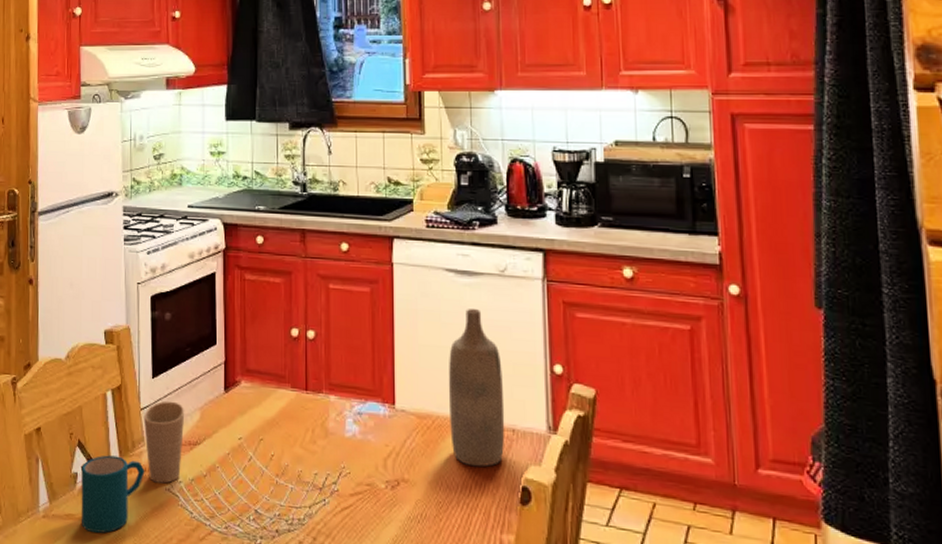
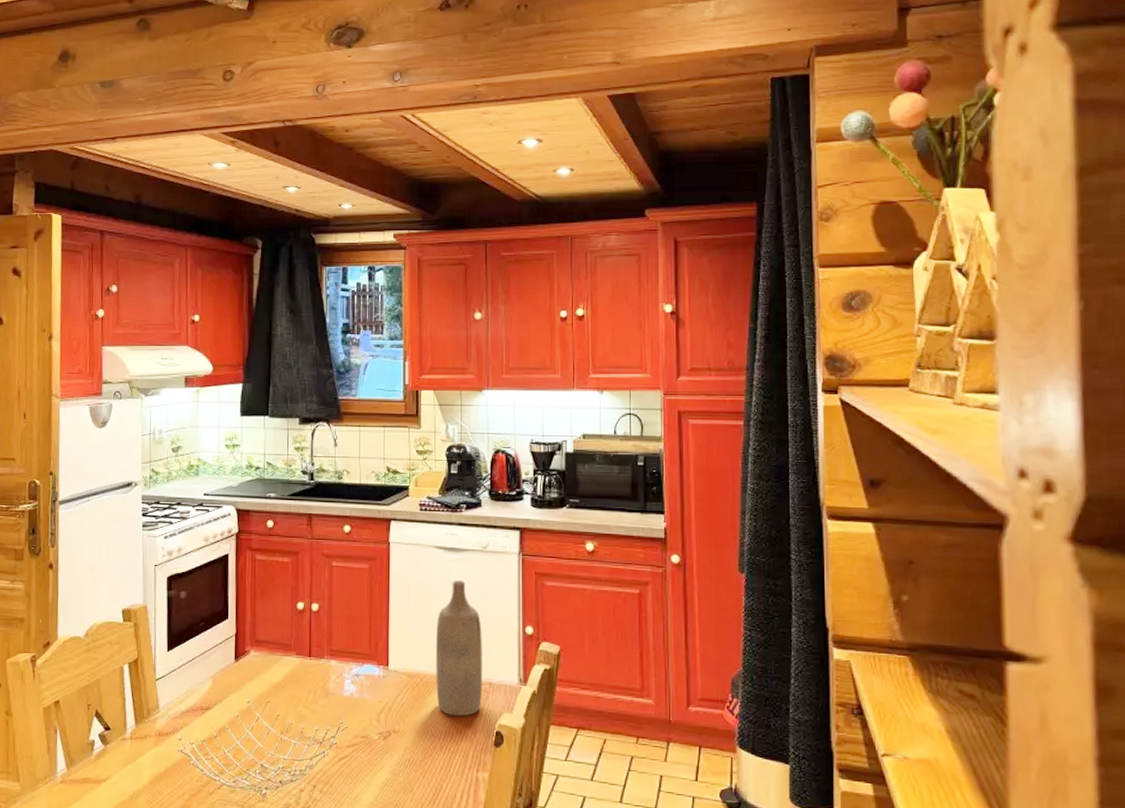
mug: present [81,455,145,534] -> none [97,723,159,794]
cup: present [143,401,185,484] -> none [158,671,198,746]

